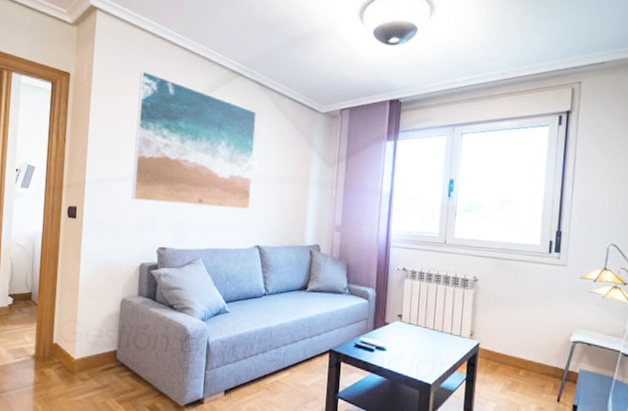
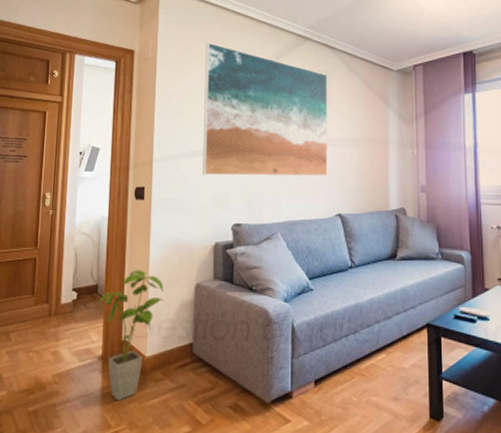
house plant: none [32,282,92,395] -> present [98,270,164,401]

